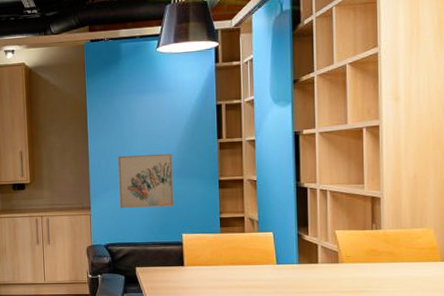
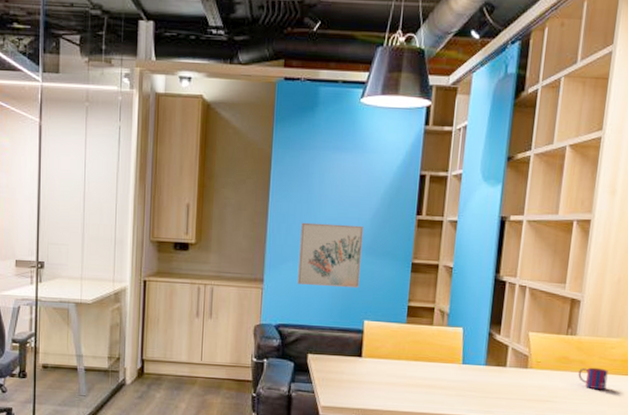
mug: none [388,257,418,277] -> present [578,367,608,390]

